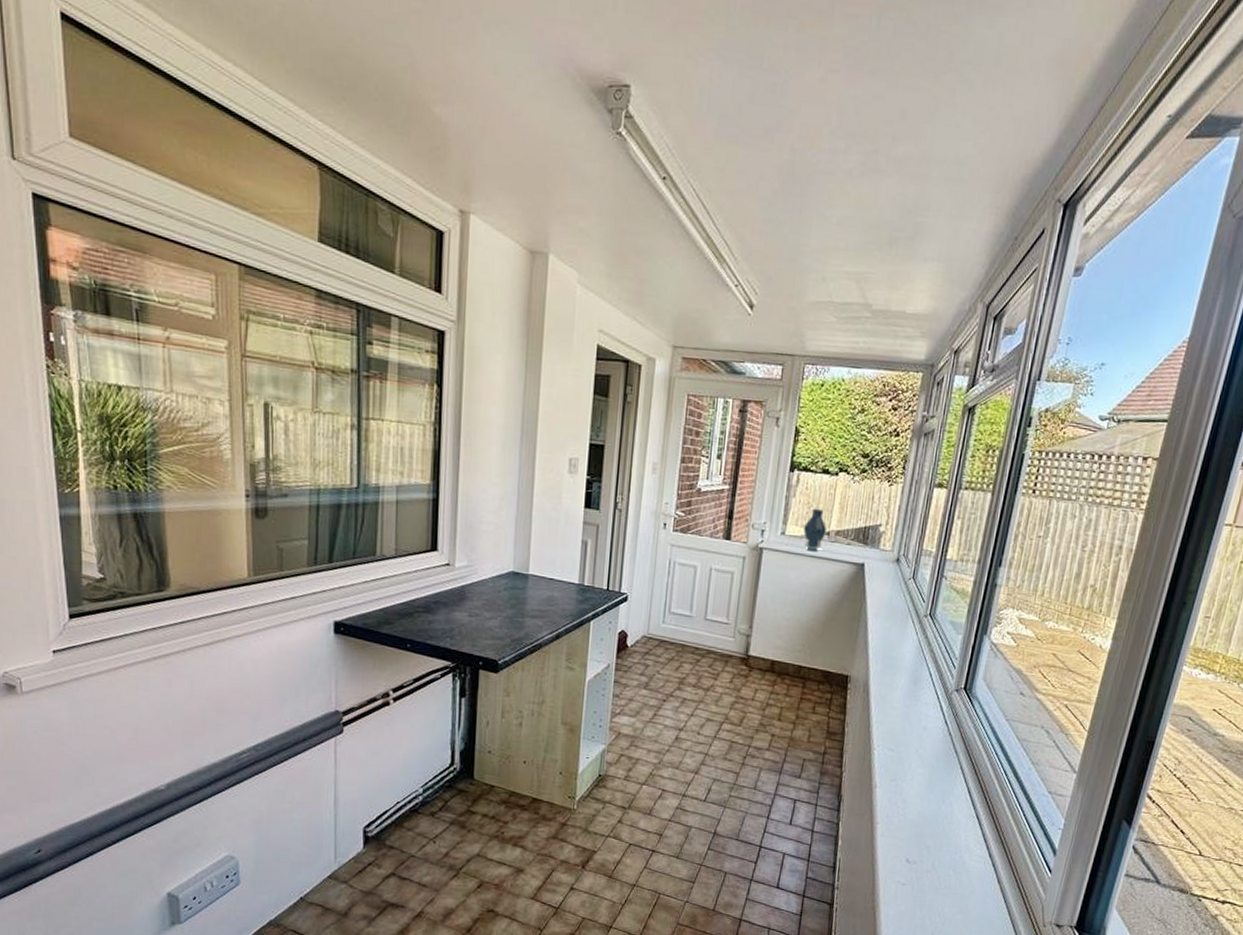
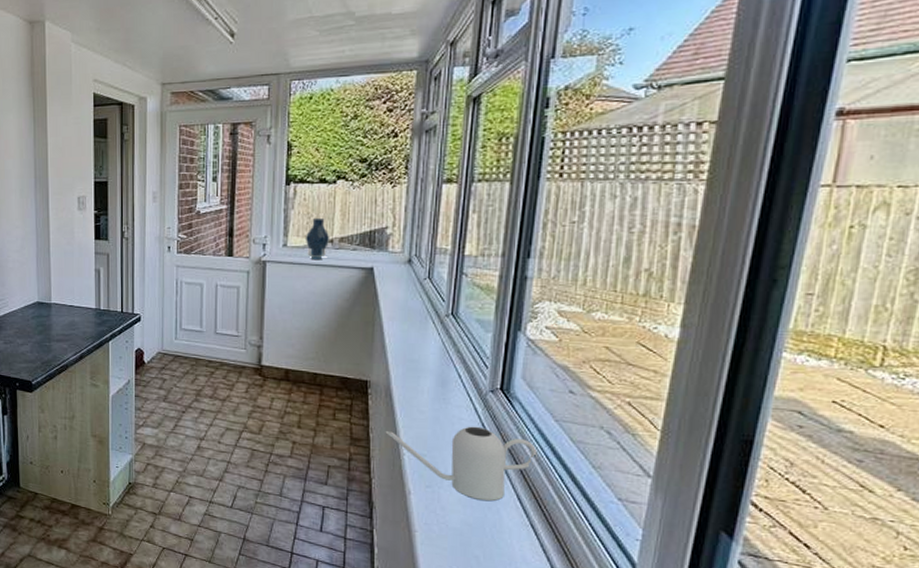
watering can: none [859,723,989,795] -> present [385,426,538,502]

